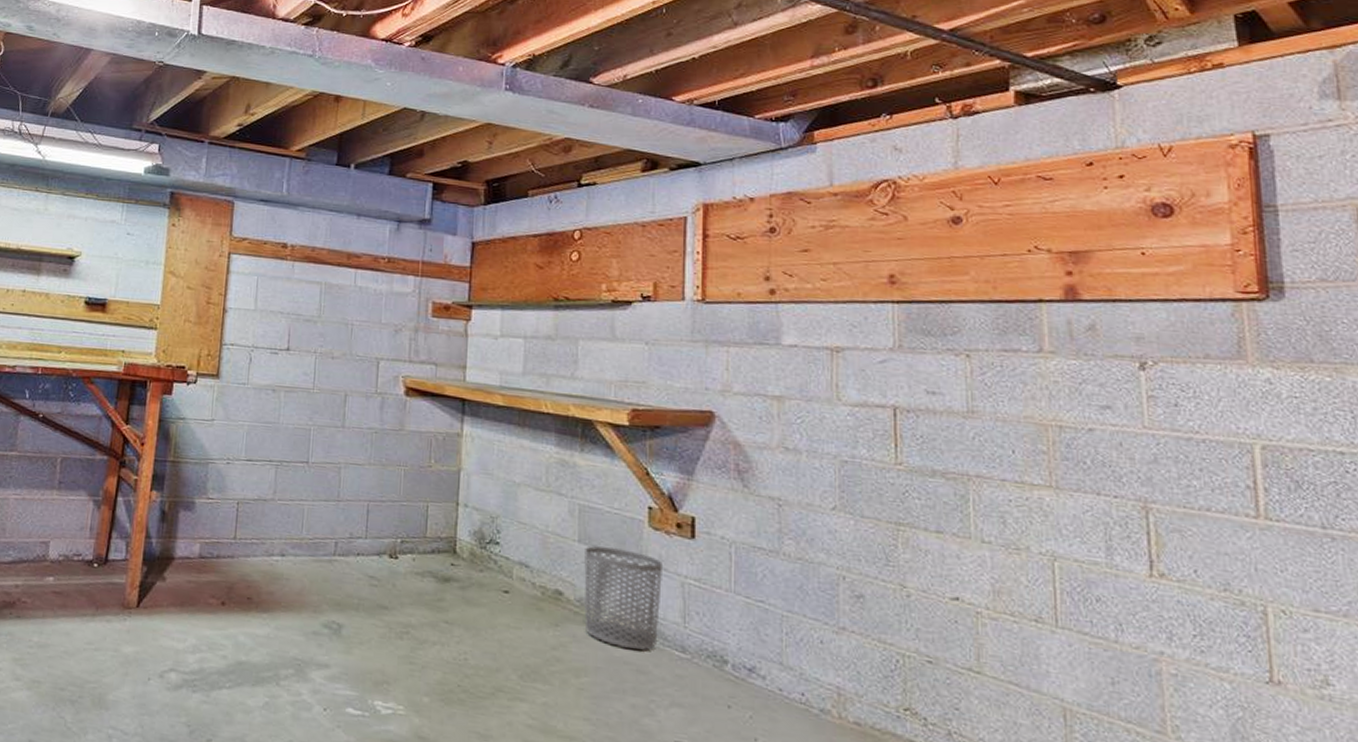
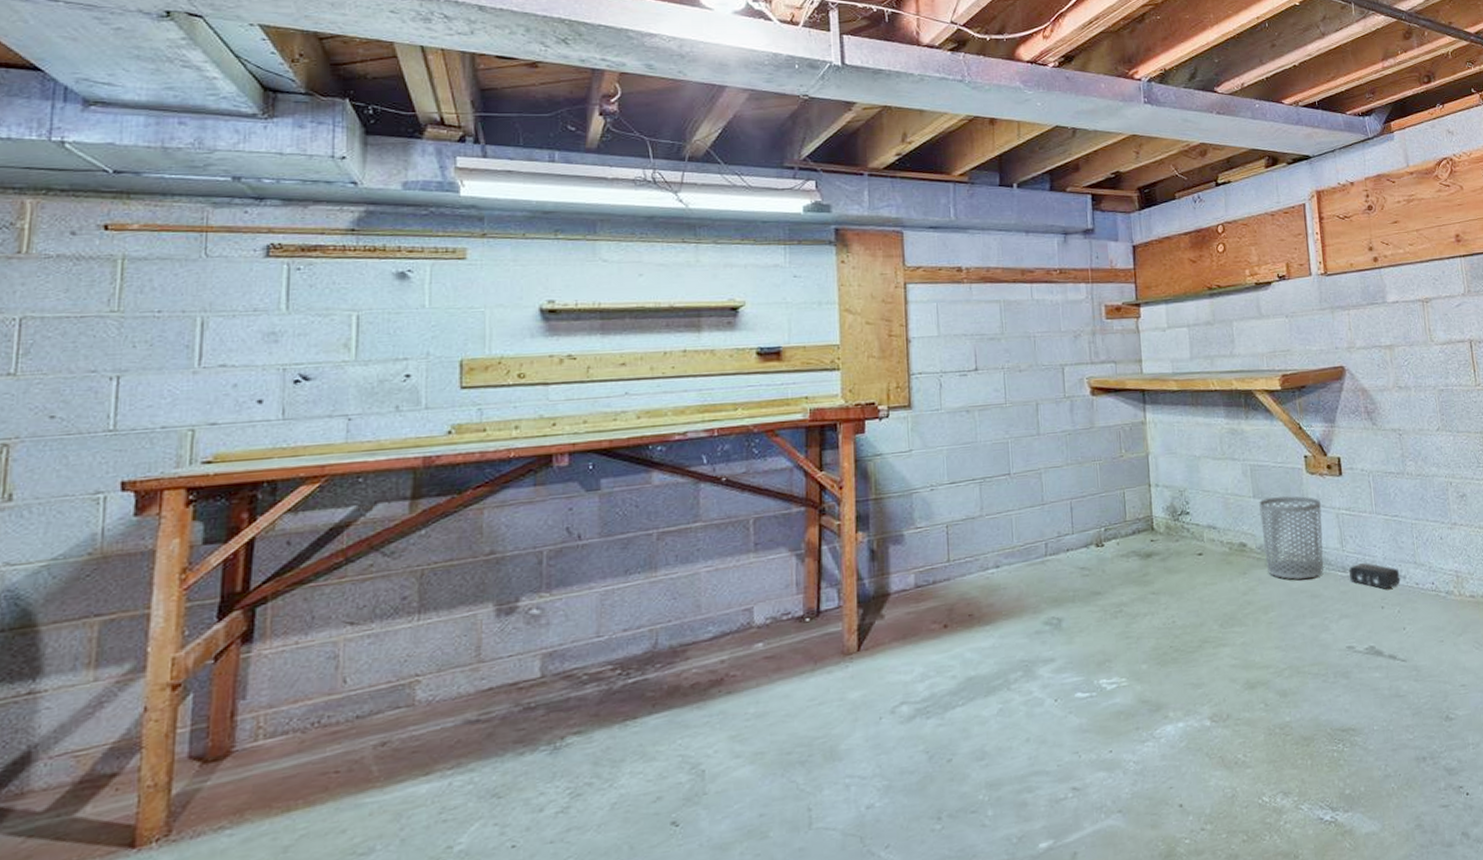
speaker: none [690,646,758,687] -> present [1349,562,1400,589]

